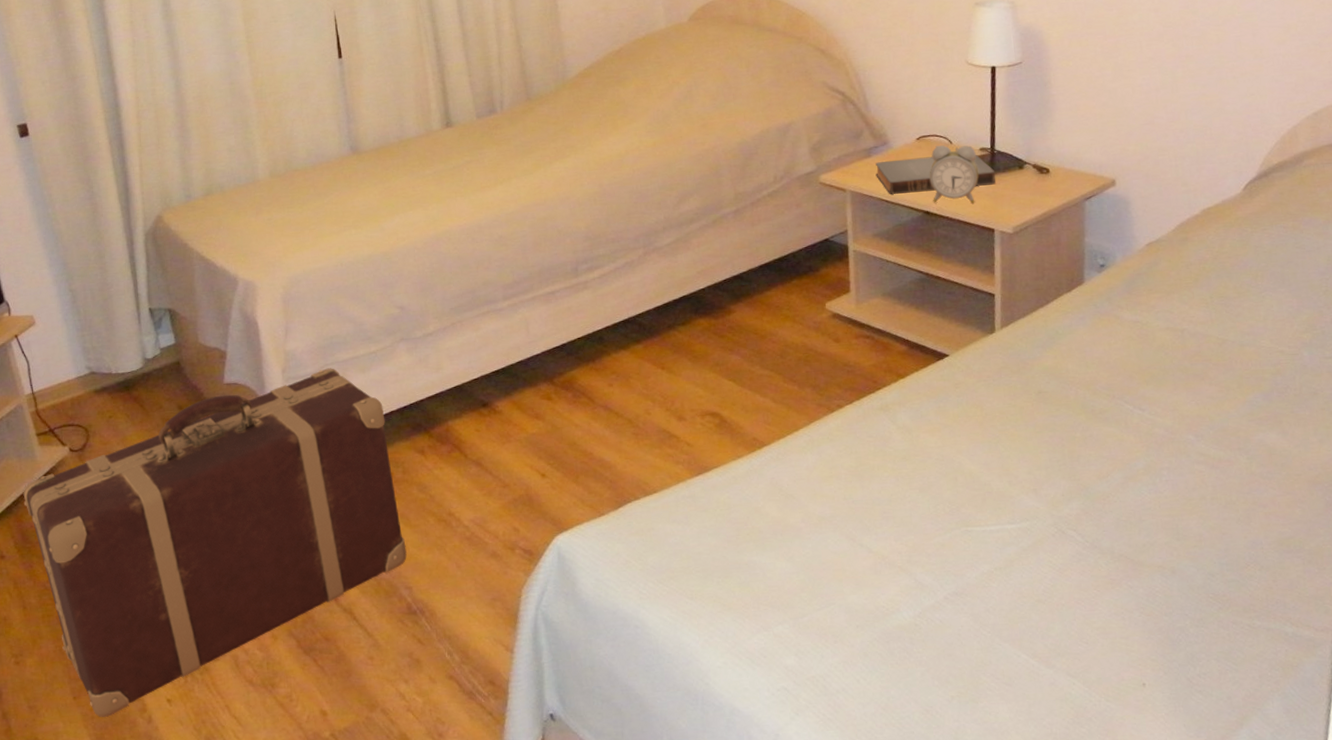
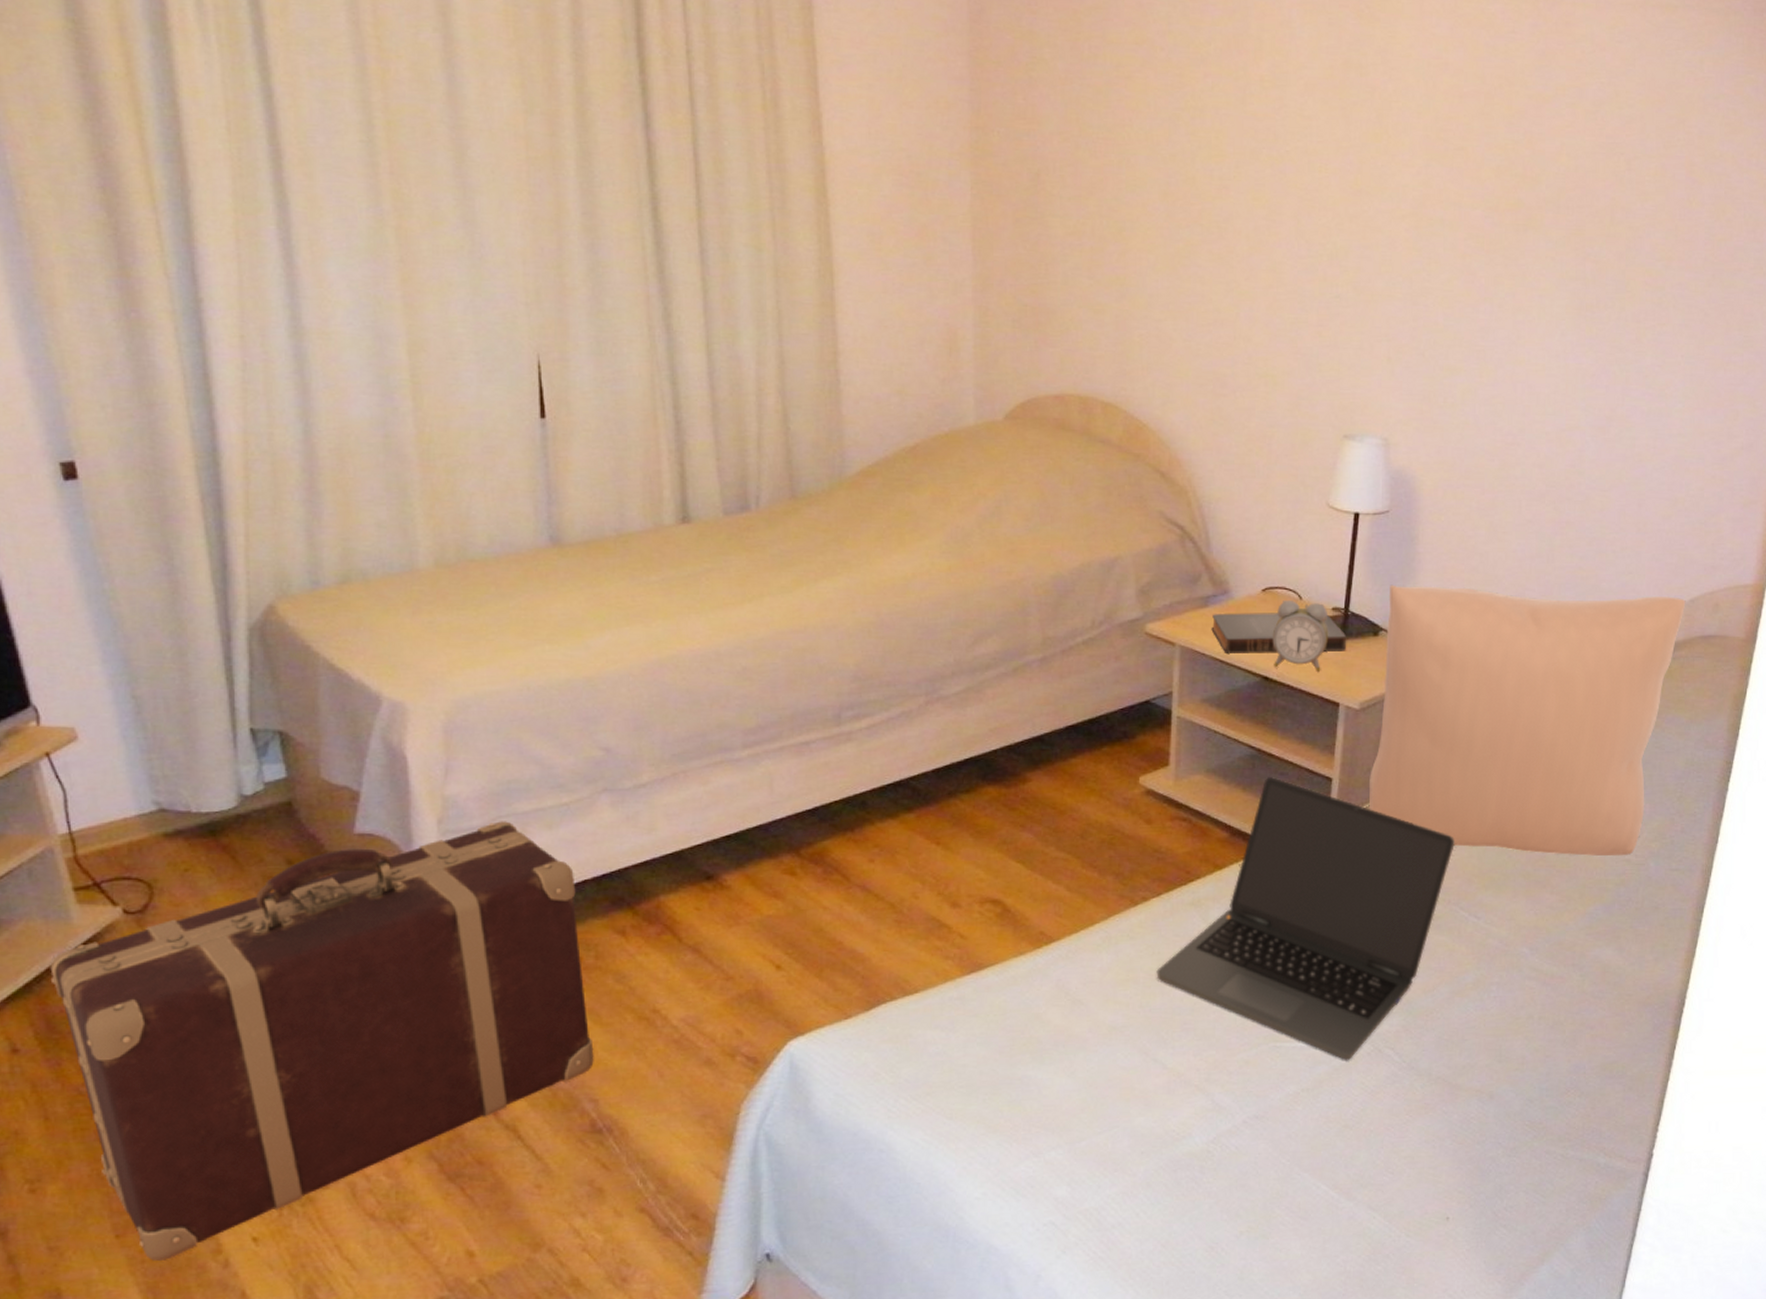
laptop: none [855,296,1113,541] -> present [1156,777,1455,1060]
pillow: none [1028,112,1310,350] -> present [1368,584,1686,857]

